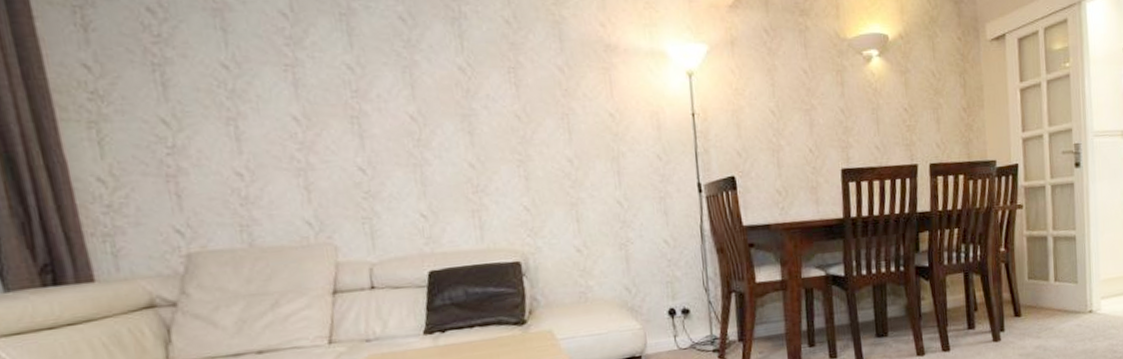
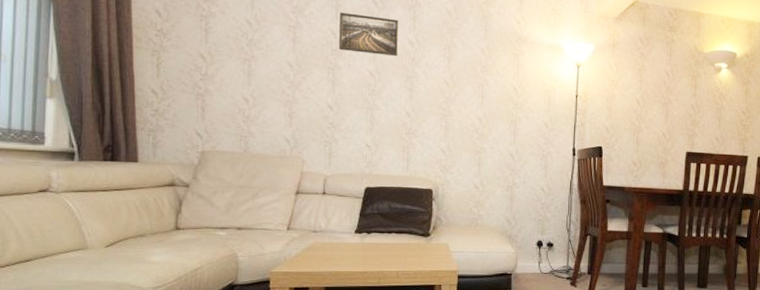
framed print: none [354,37,446,91] -> present [339,13,399,57]

